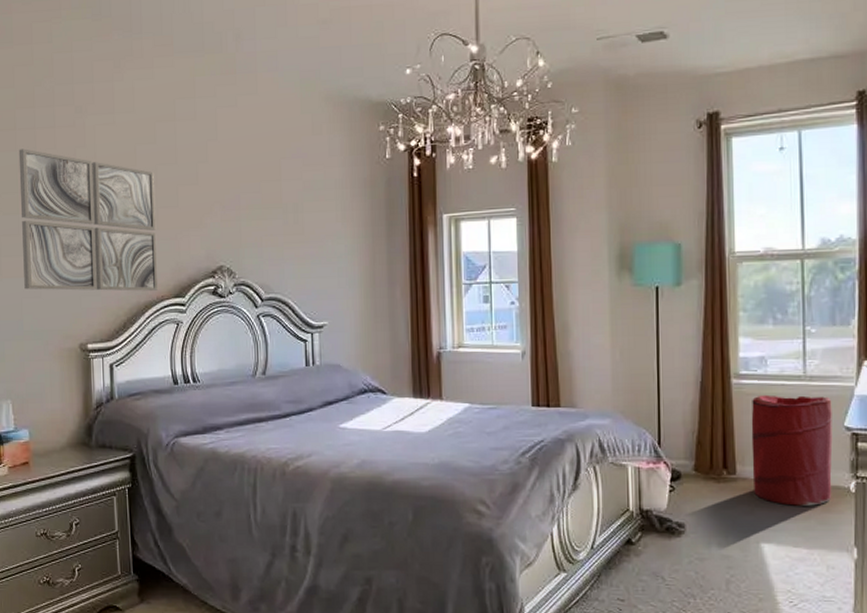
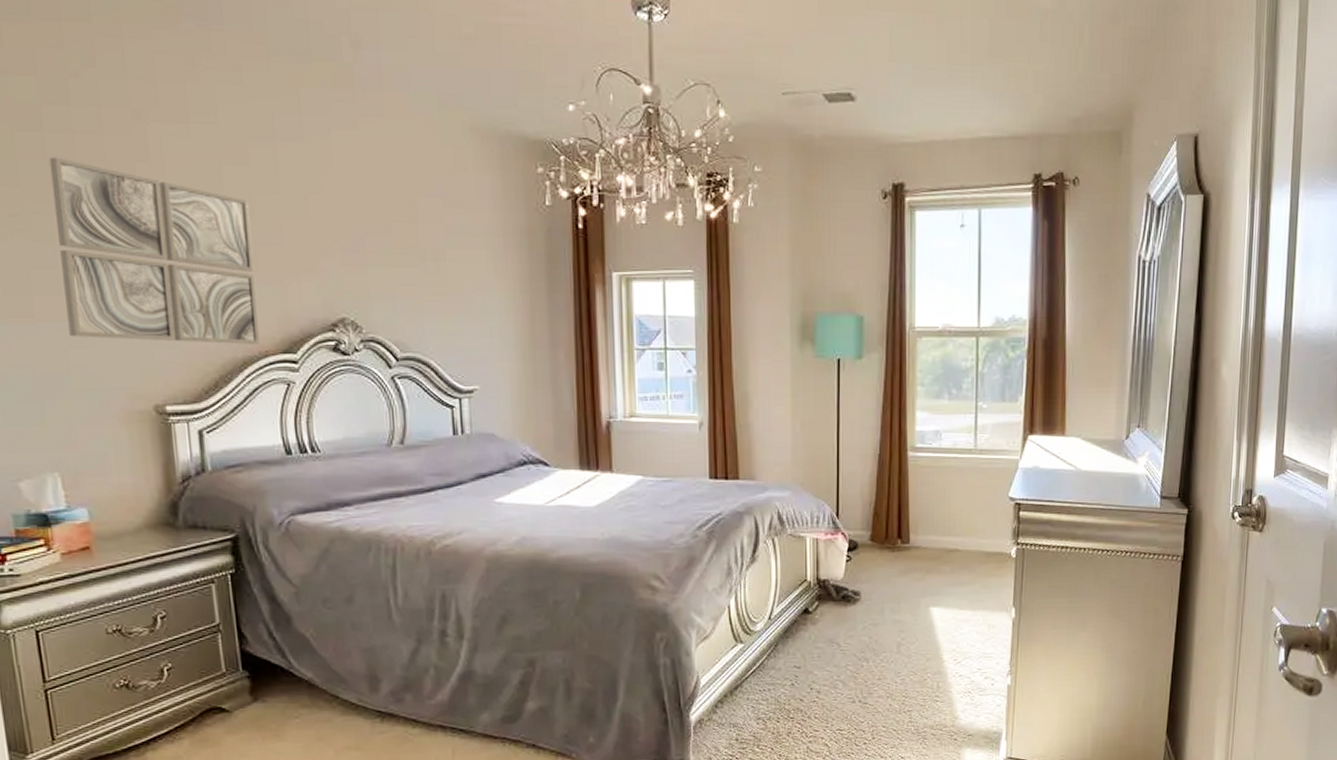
laundry hamper: present [751,394,833,506] -> none [924,467,998,572]

